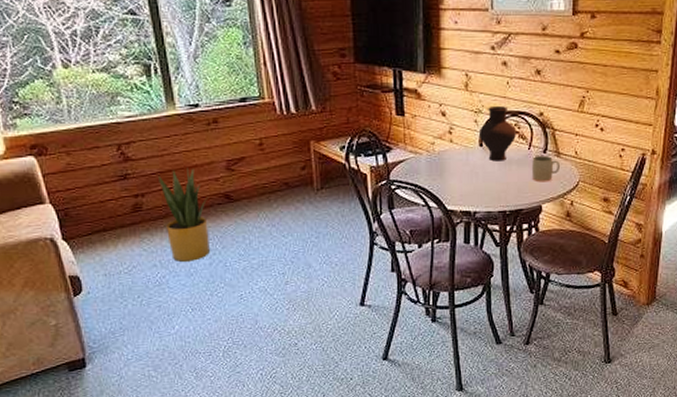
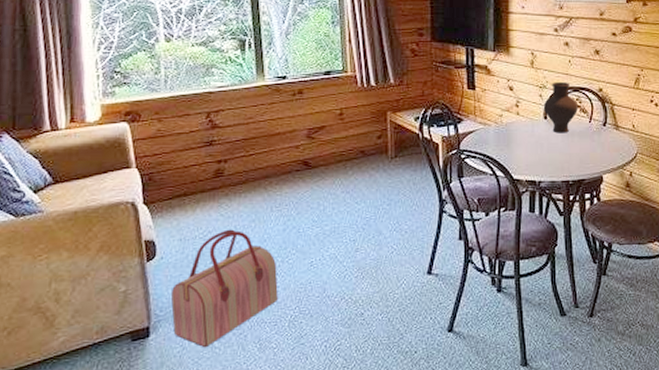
handbag: none [102,264,210,376] -> present [170,229,278,347]
planter: present [159,168,210,262] -> none [242,136,287,227]
mug: present [531,155,561,182] -> none [592,128,620,154]

